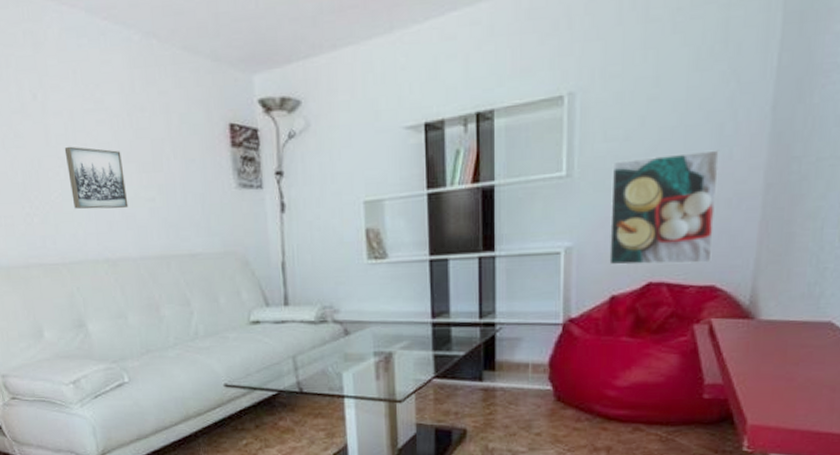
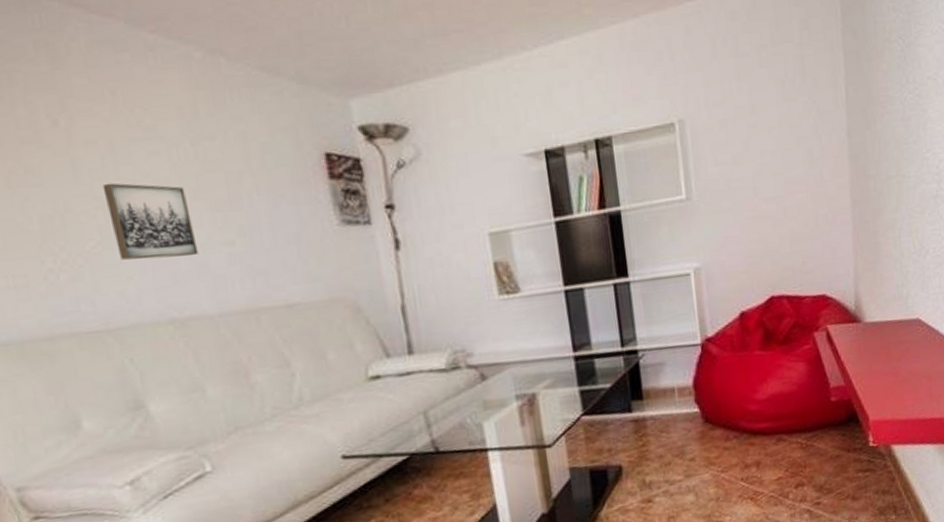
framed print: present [609,150,719,265] -> none [725,171,820,283]

